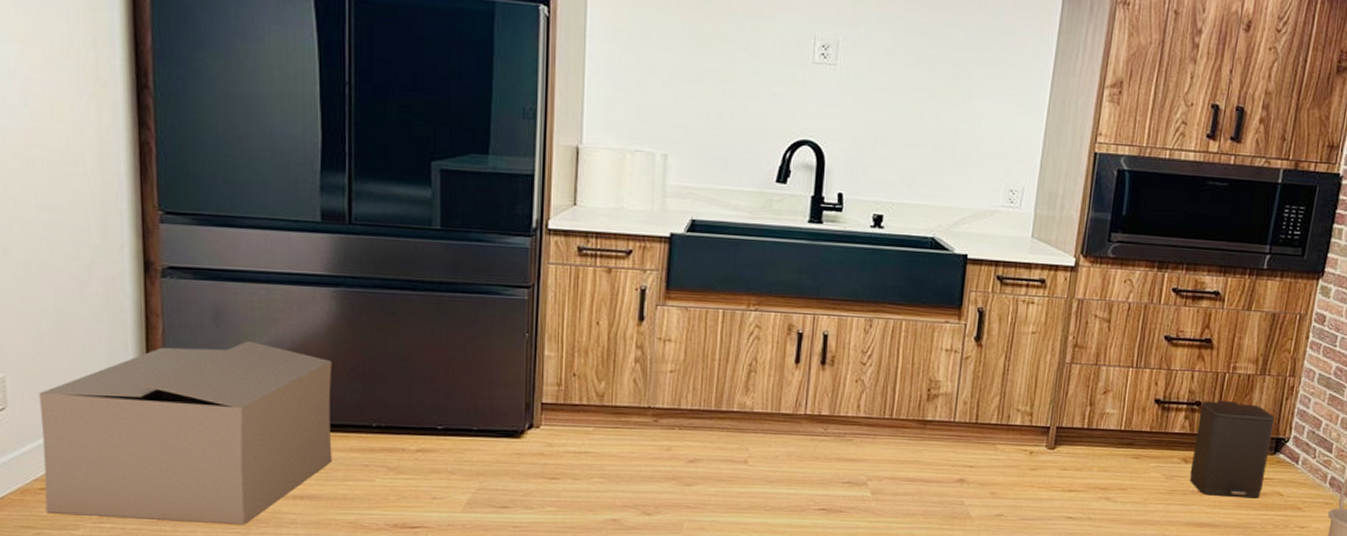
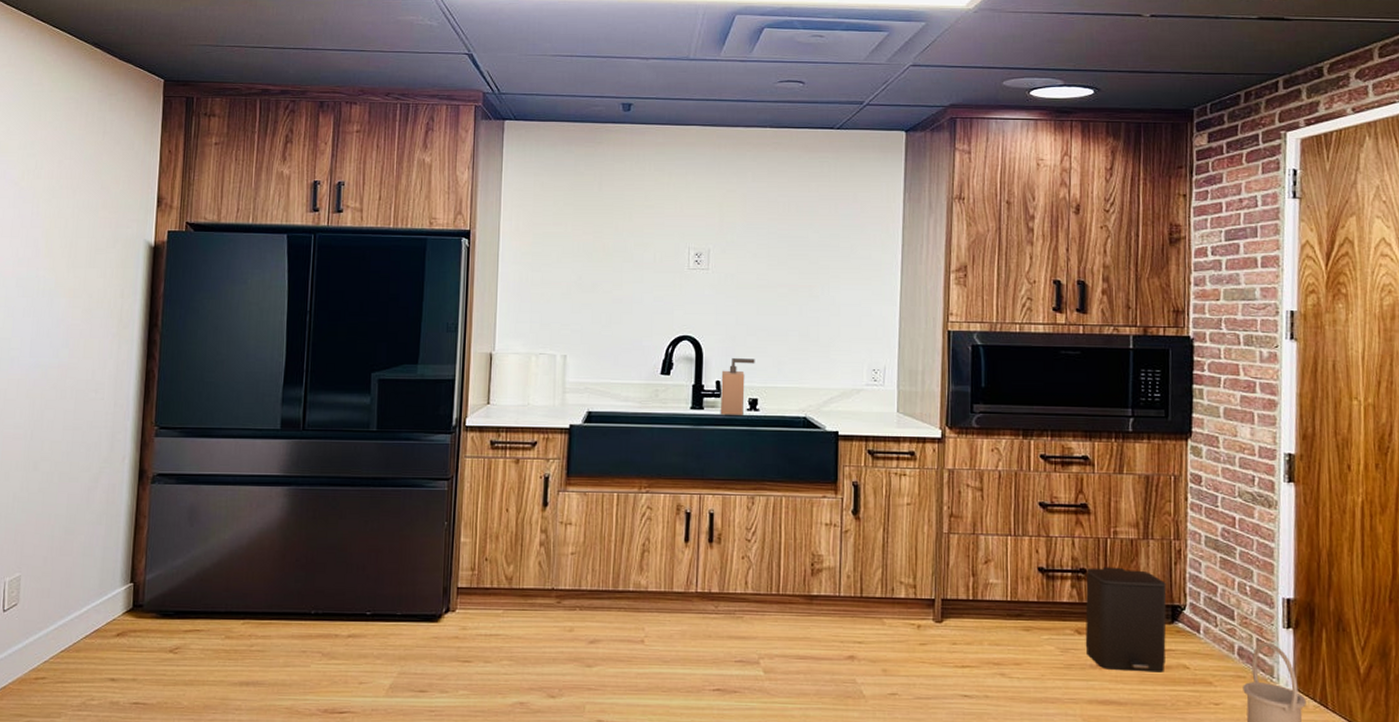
cardboard box: present [39,341,333,525] -> none [36,537,282,712]
soap dispenser: none [842,169,883,232] -> present [721,358,755,415]

